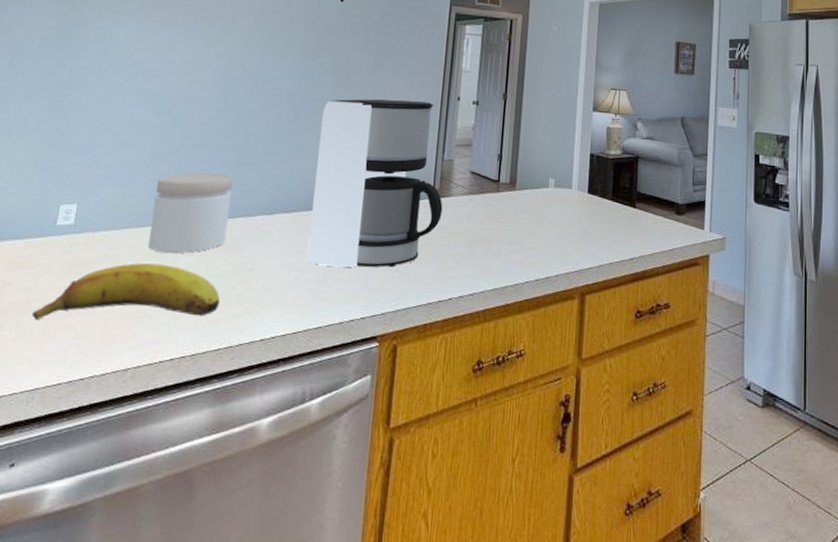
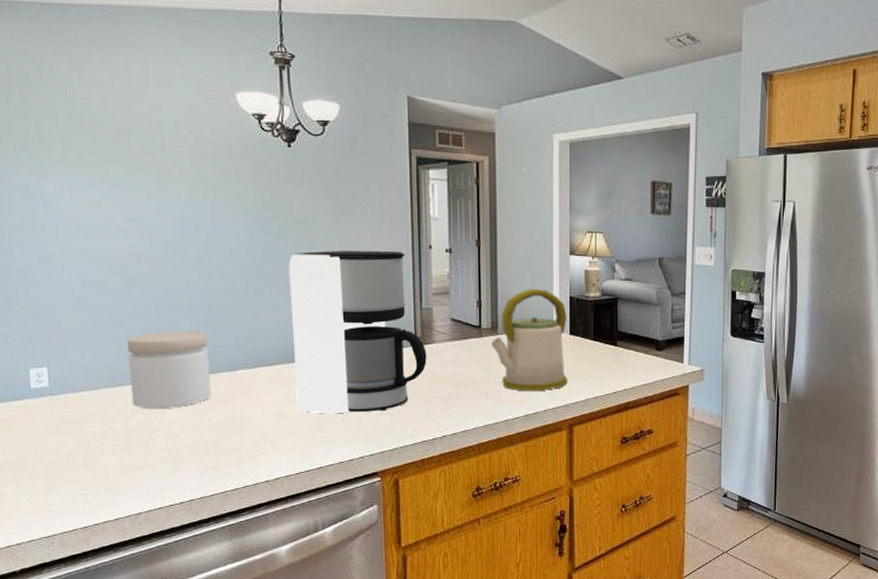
fruit: present [31,263,220,319] -> none [29,419,219,475]
kettle: none [508,143,586,253] -> present [491,288,568,391]

